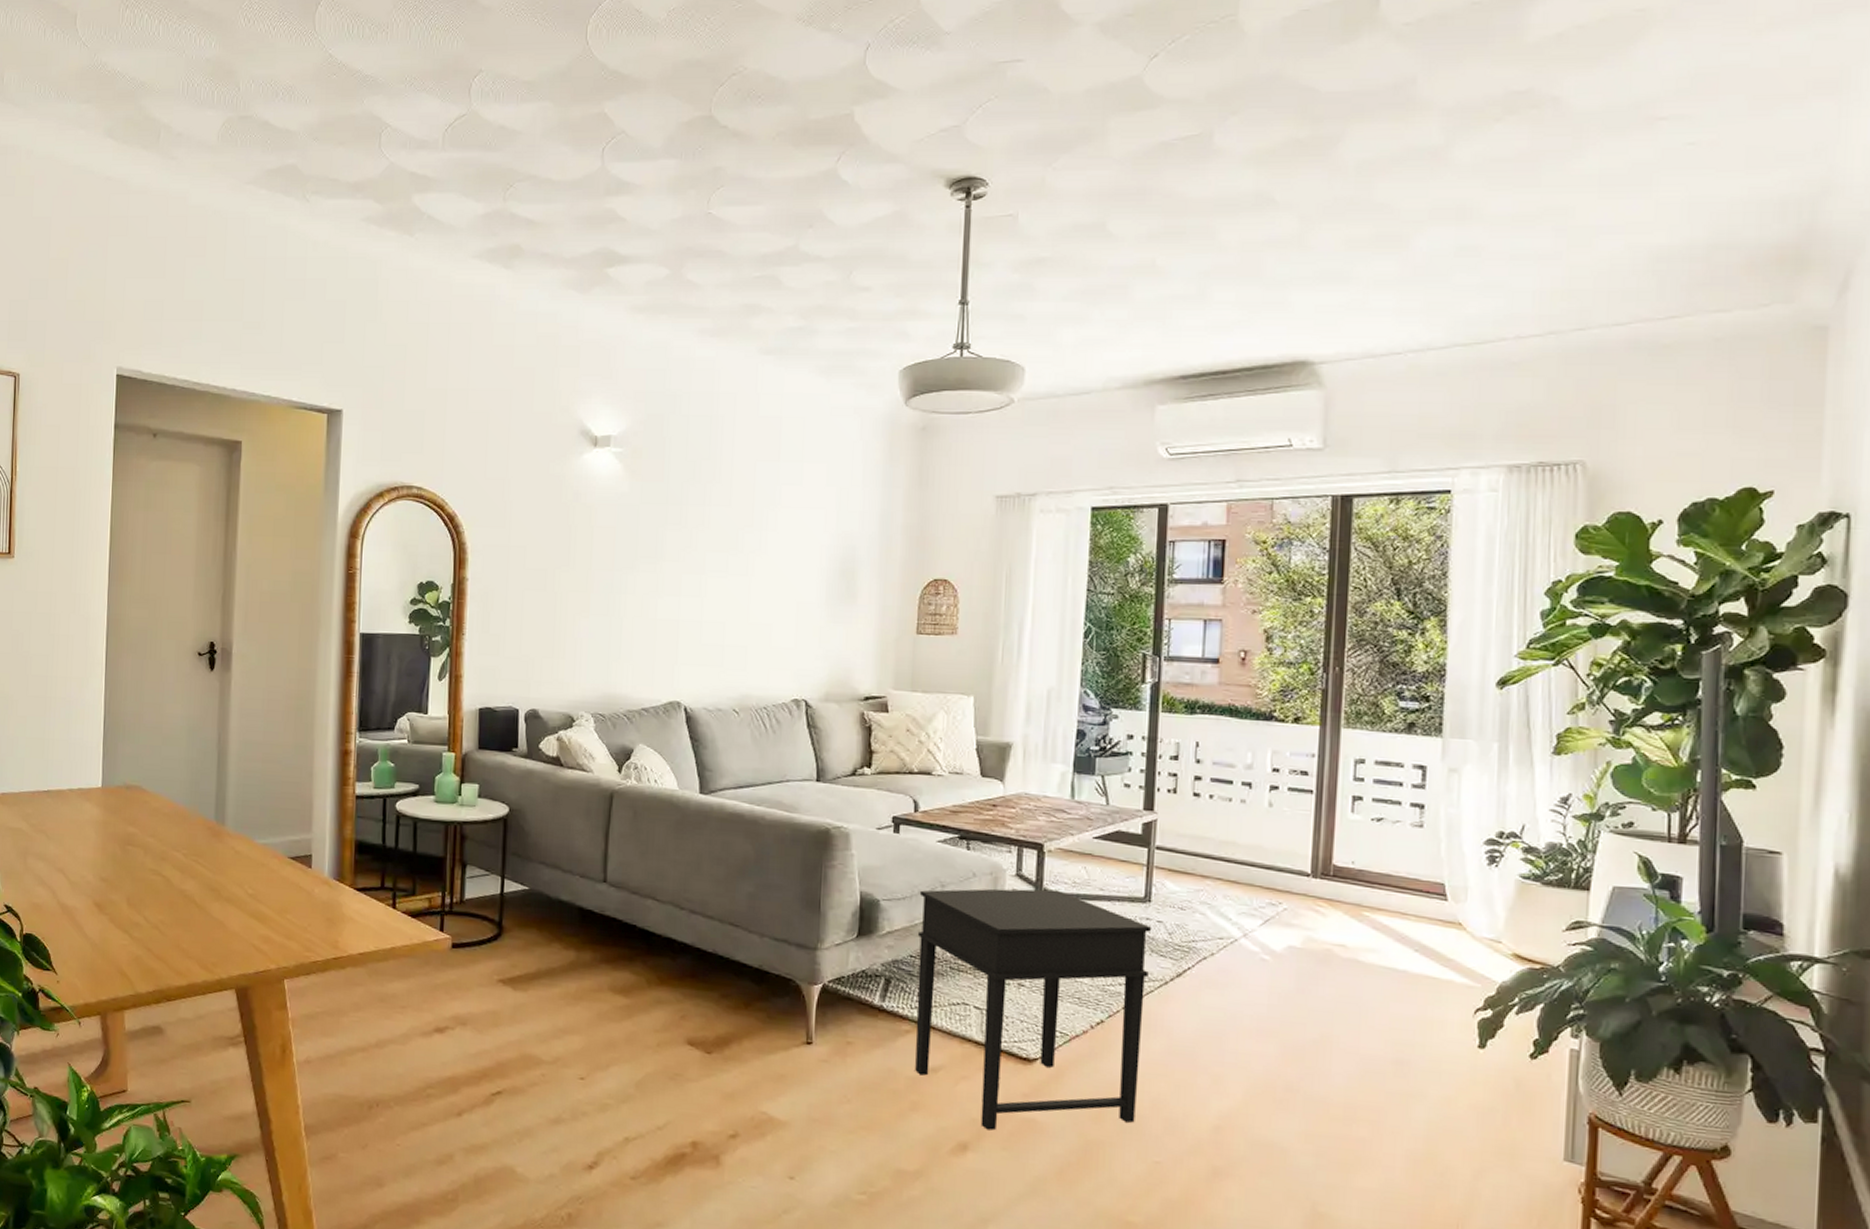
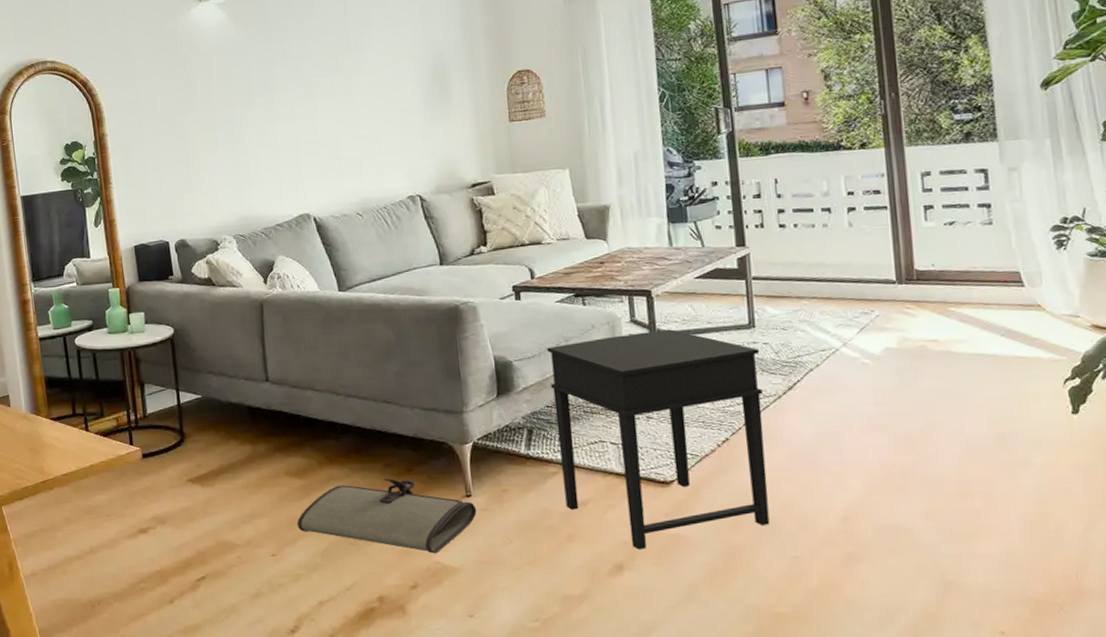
tool roll: none [613,1010,816,1103] -> present [296,478,477,554]

